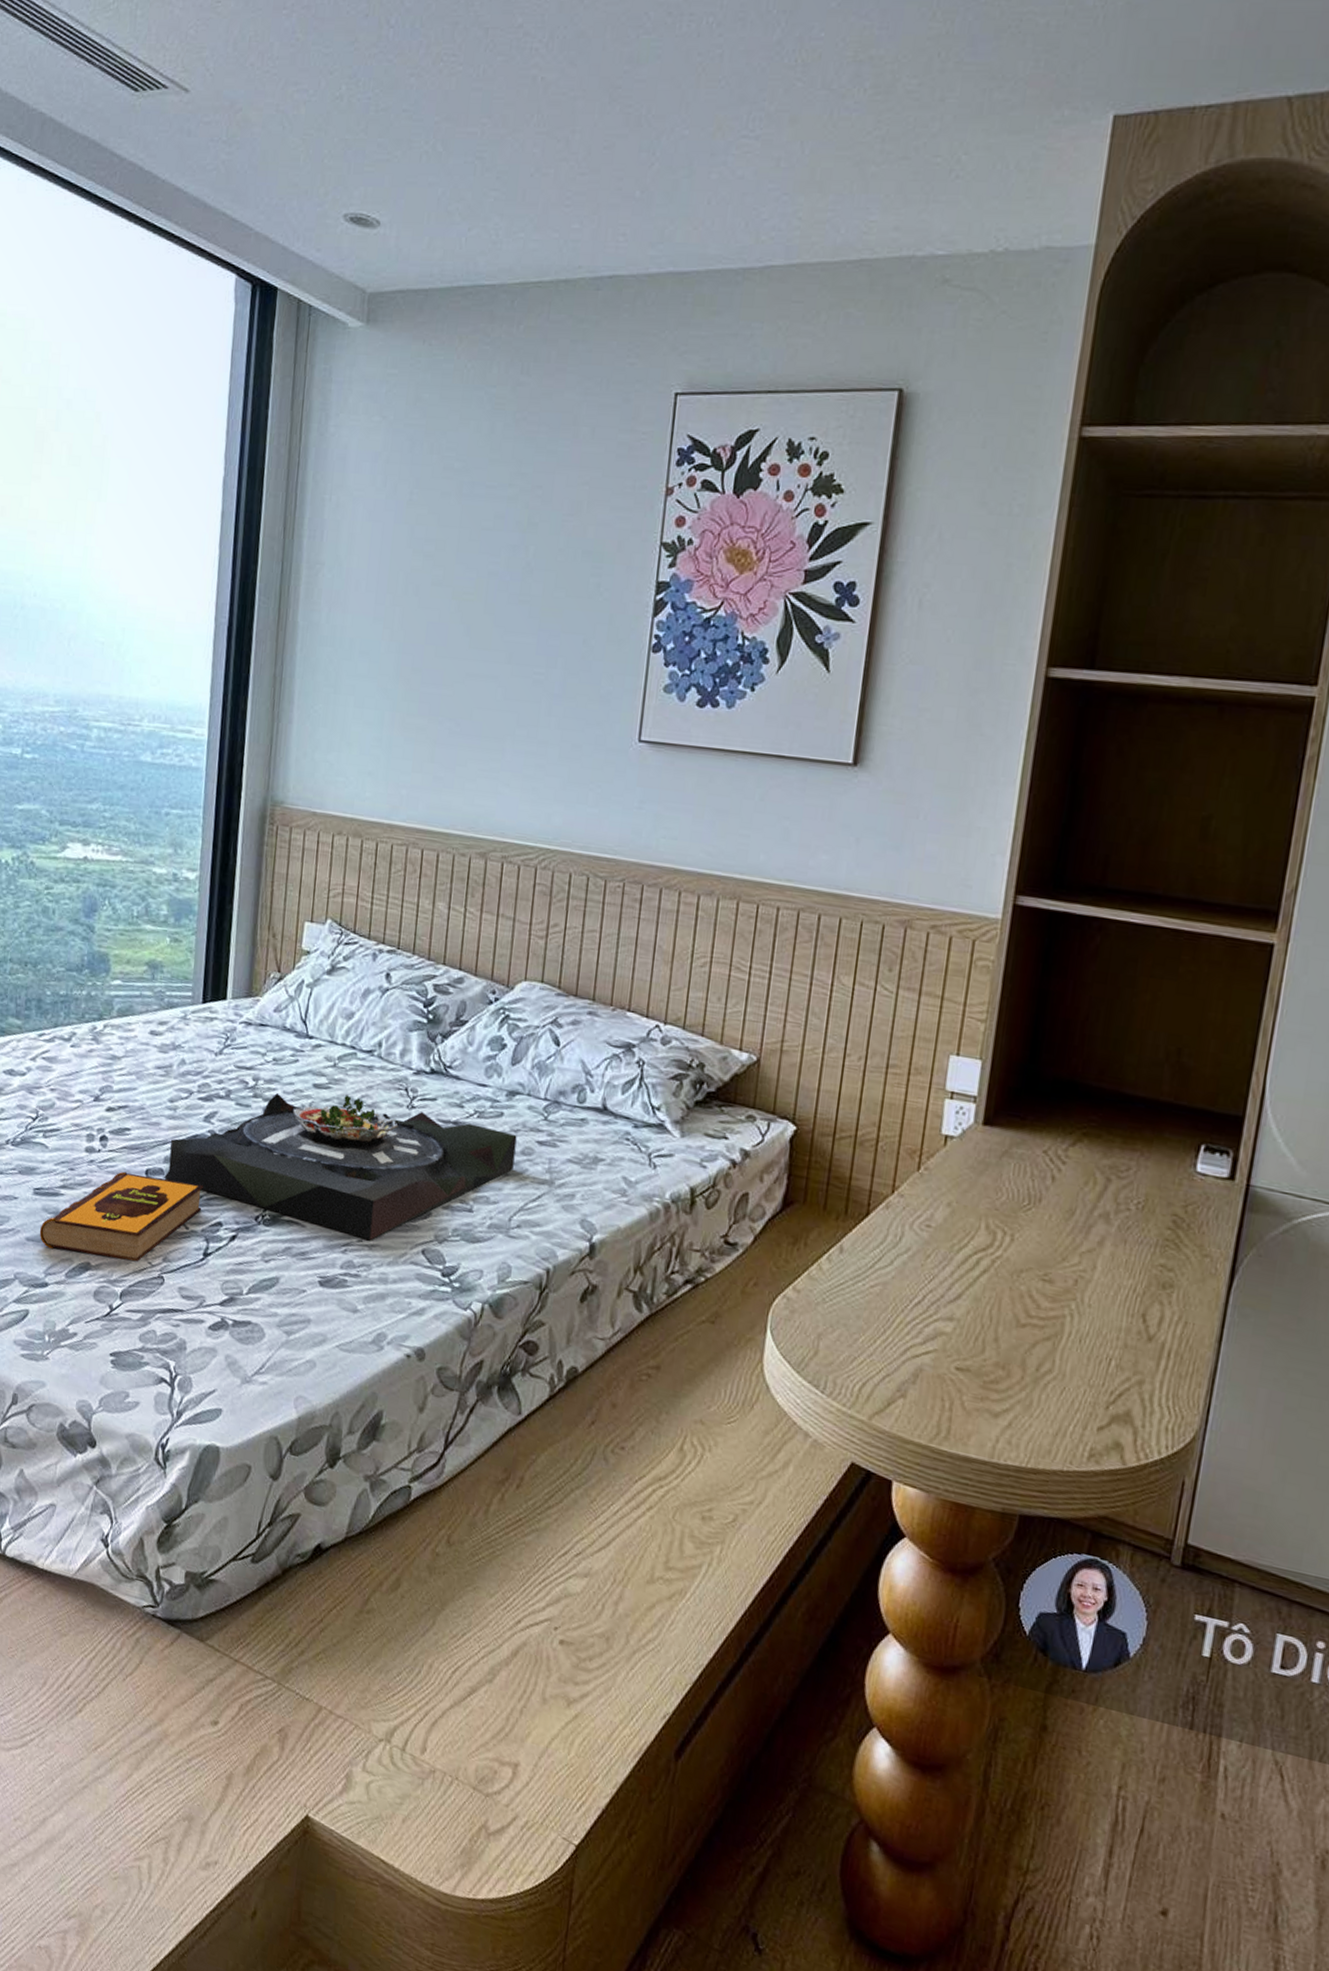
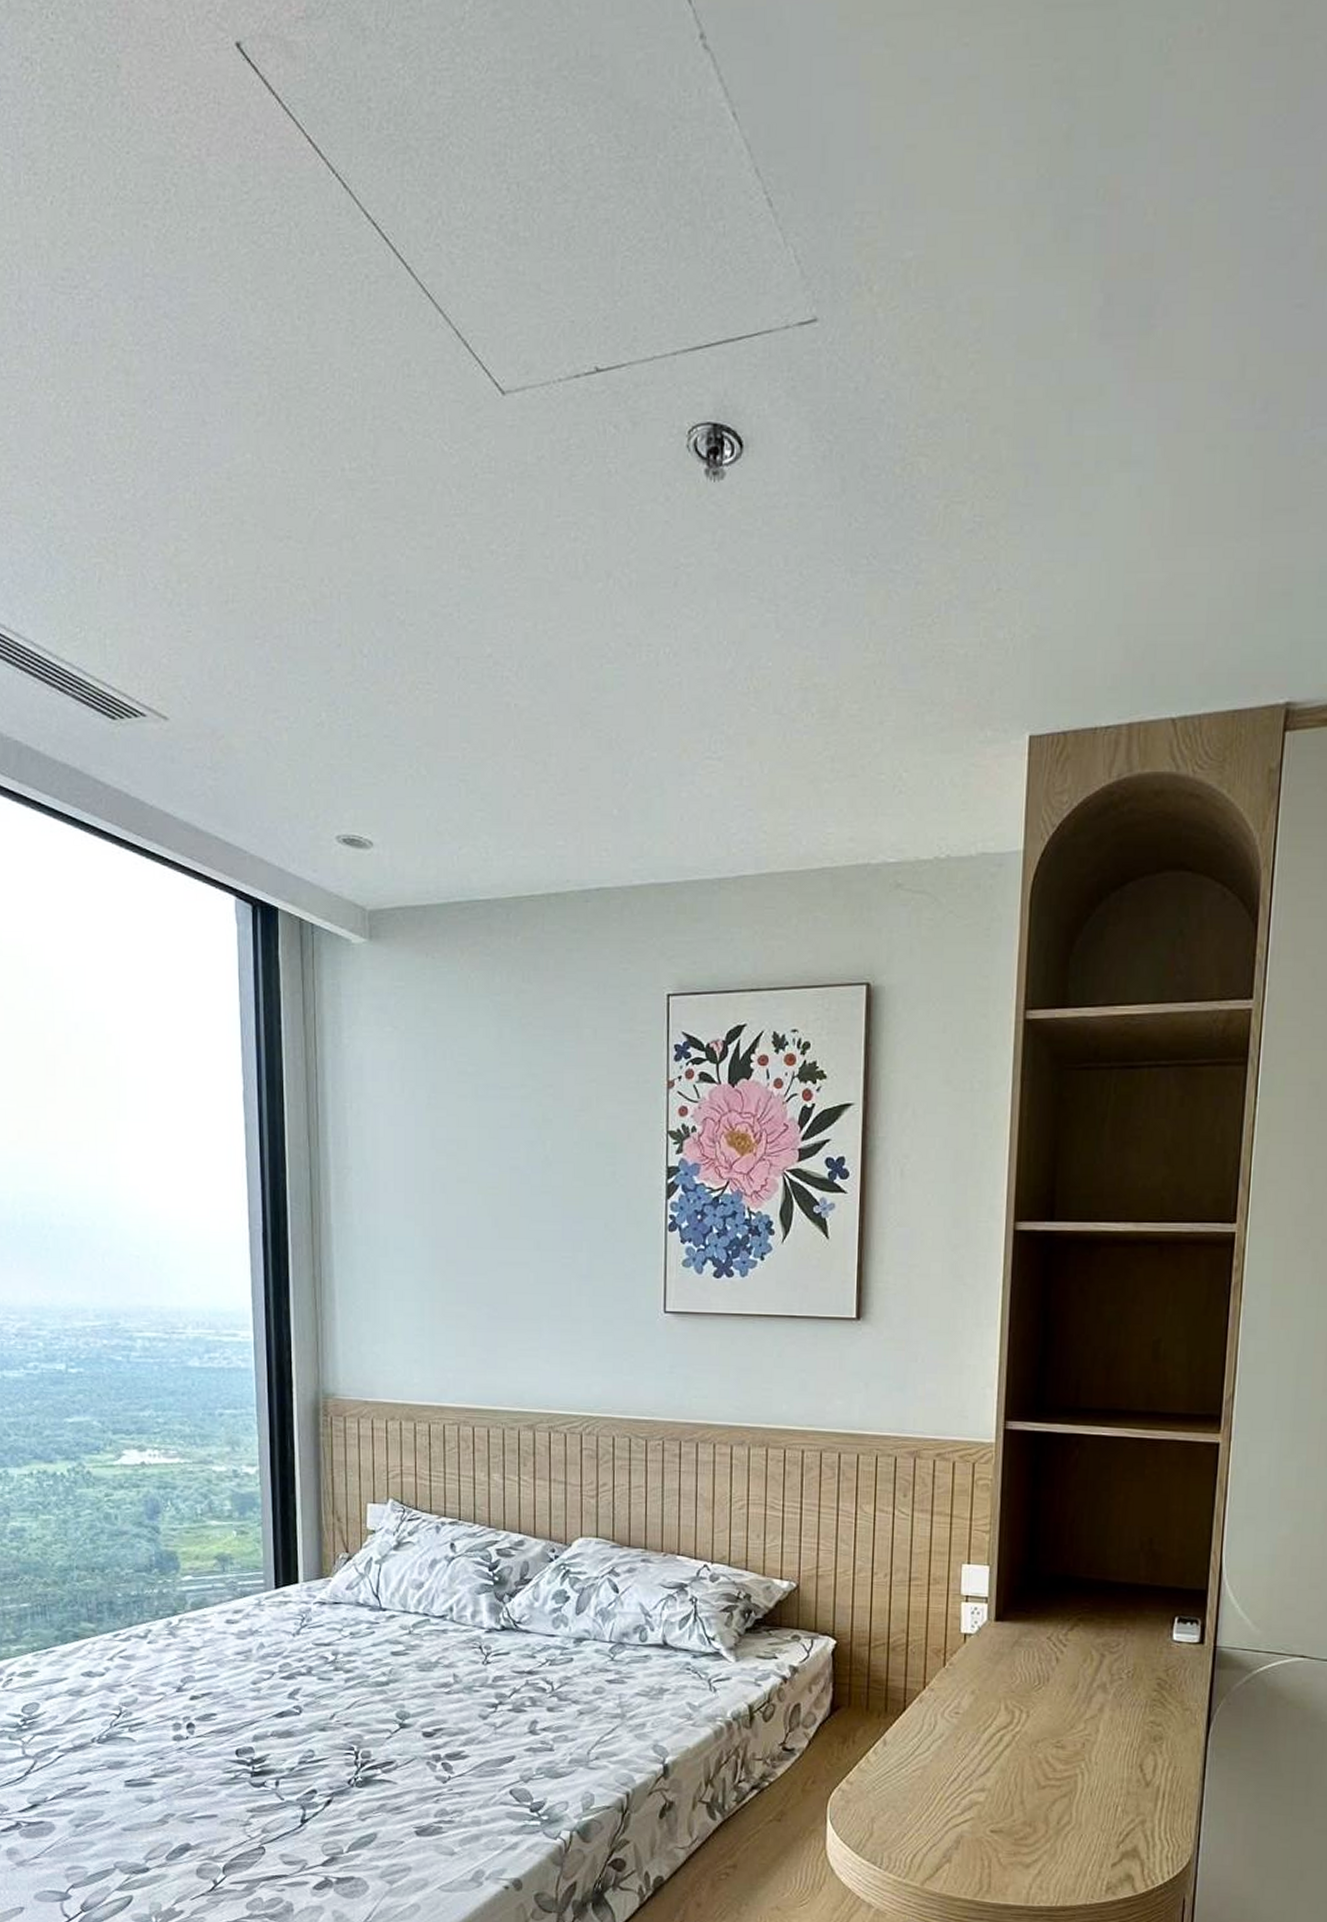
hardback book: present [39,1171,203,1262] -> none [135,1754,295,1837]
serving tray: present [164,1092,517,1241] -> none [255,1658,588,1789]

